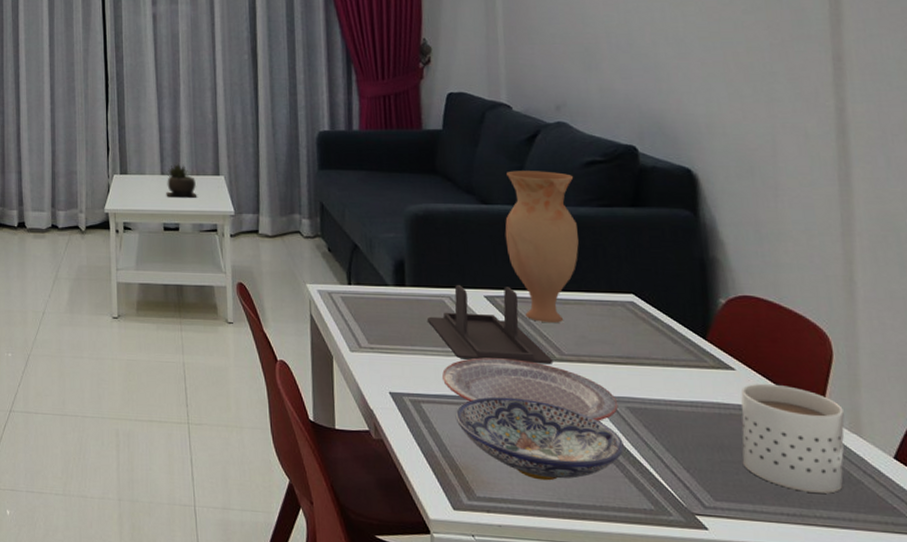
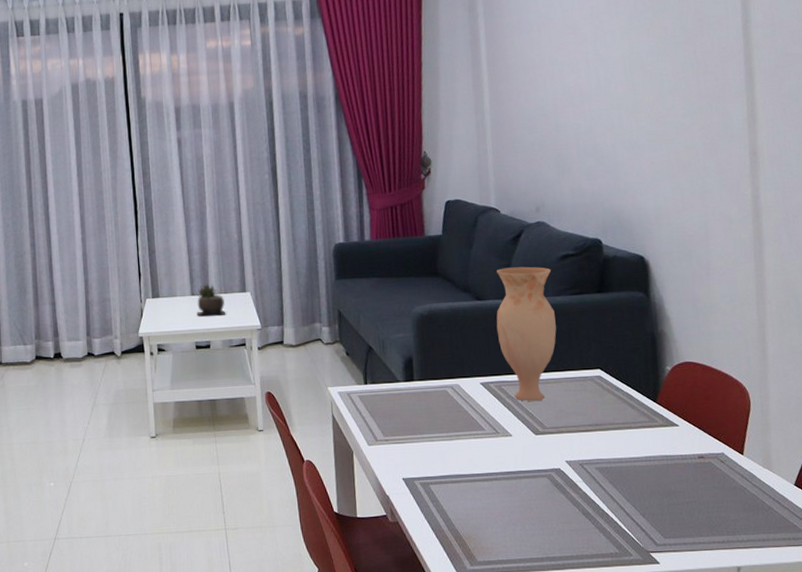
napkin holder: present [428,284,553,363] -> none [434,373,538,441]
plate: present [441,357,619,421] -> none [446,436,590,483]
bowl: present [455,396,624,481] -> none [458,470,595,540]
mug: present [740,383,845,493] -> none [683,434,759,522]

